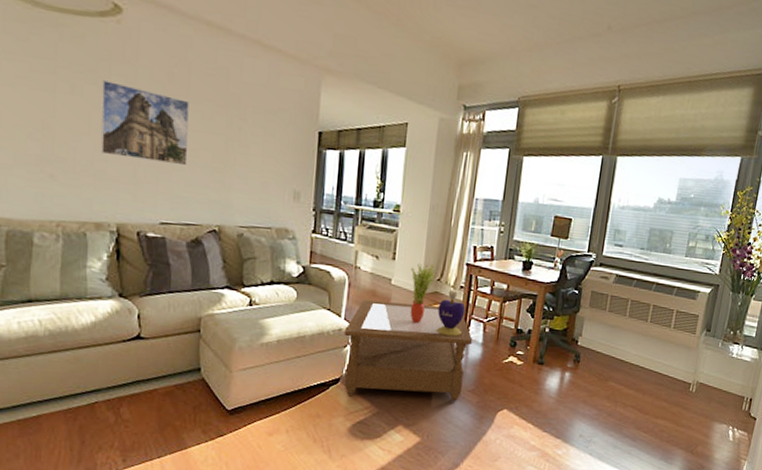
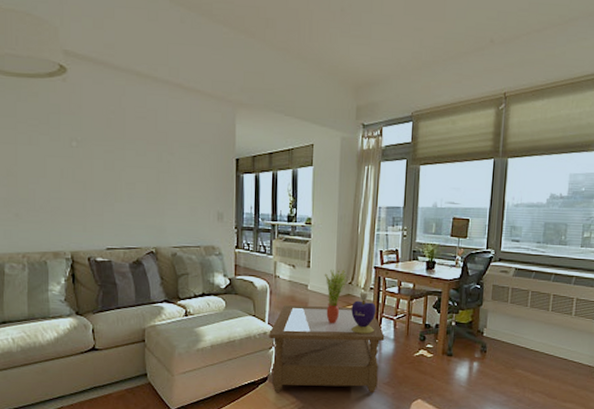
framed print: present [100,79,189,166] -> none [54,129,126,198]

